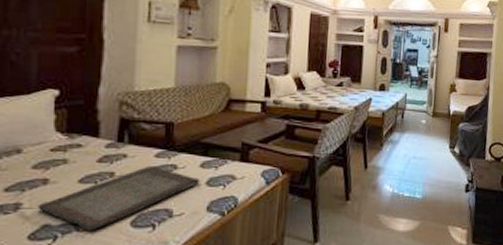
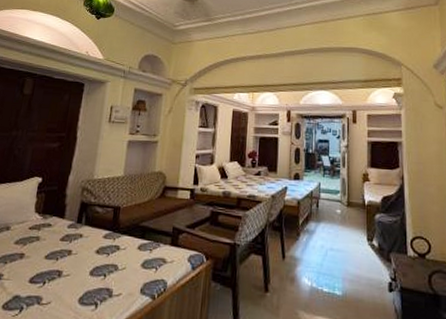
serving tray: present [37,165,200,231] -> none [13,245,137,305]

